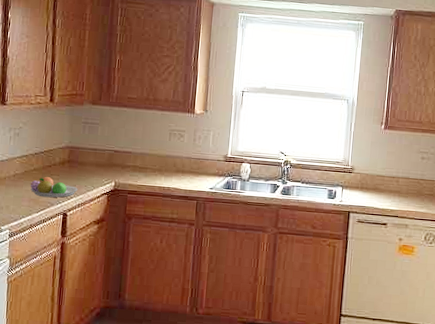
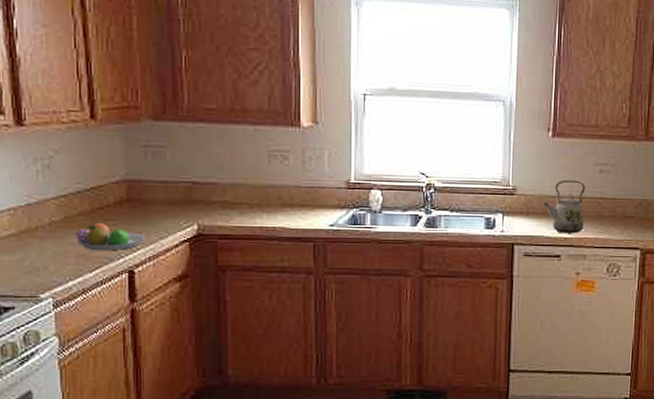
kettle: none [375,163,409,207] -> present [543,180,585,234]

